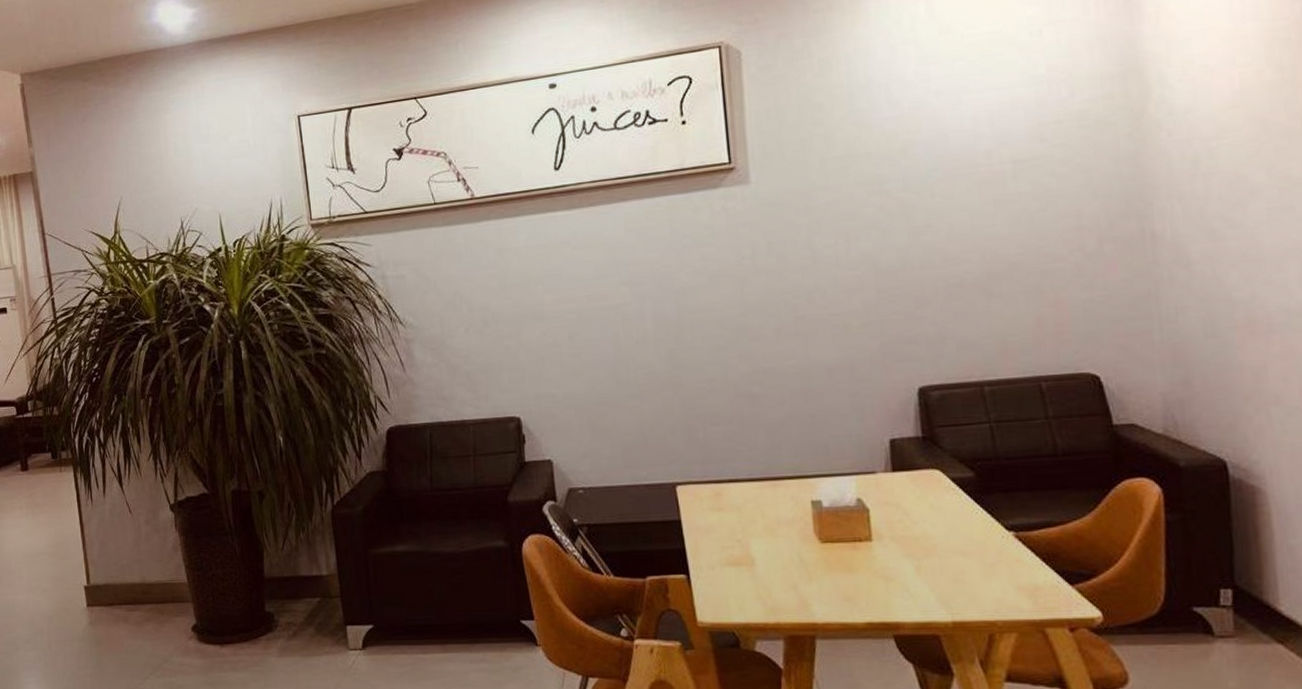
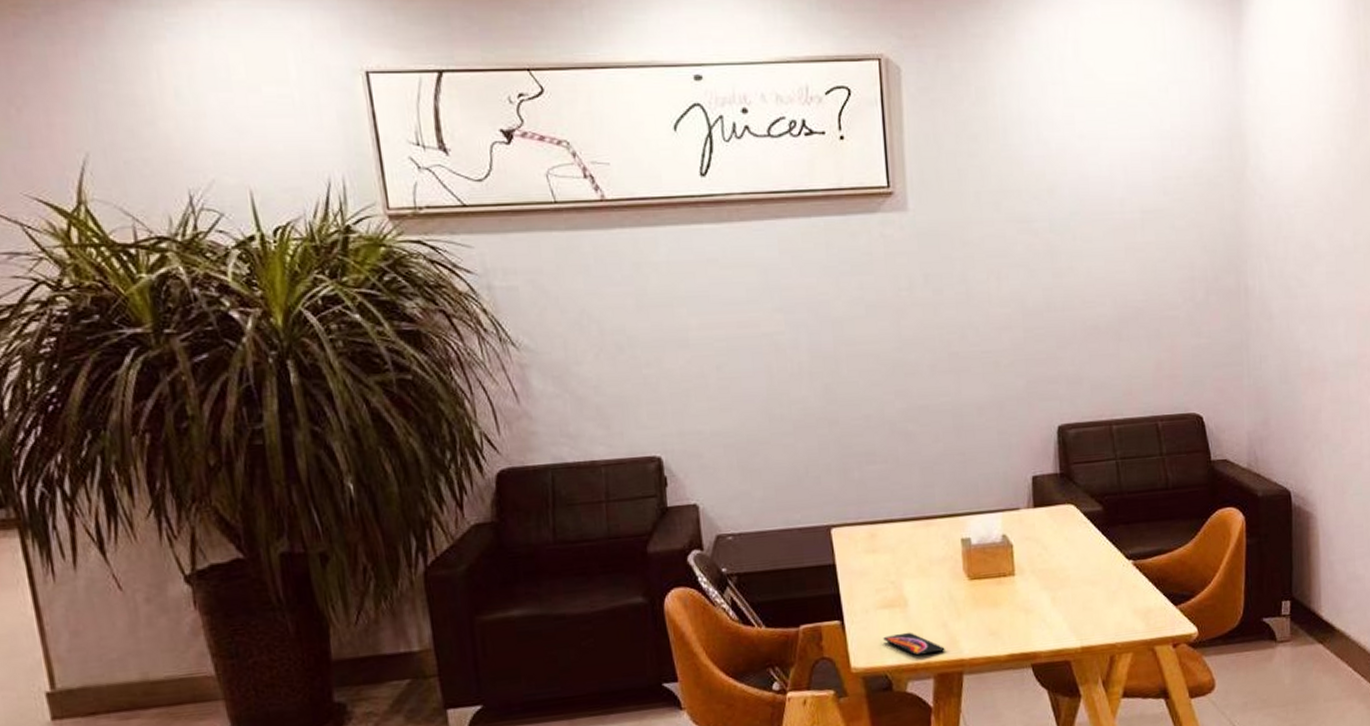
smartphone: none [730,591,796,615] -> present [883,632,945,656]

